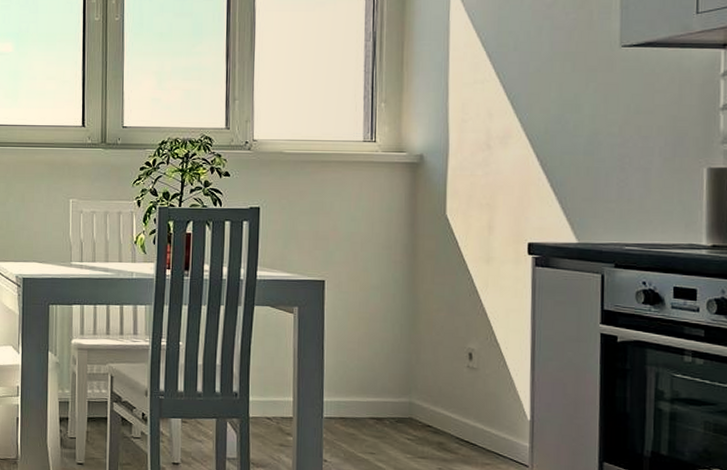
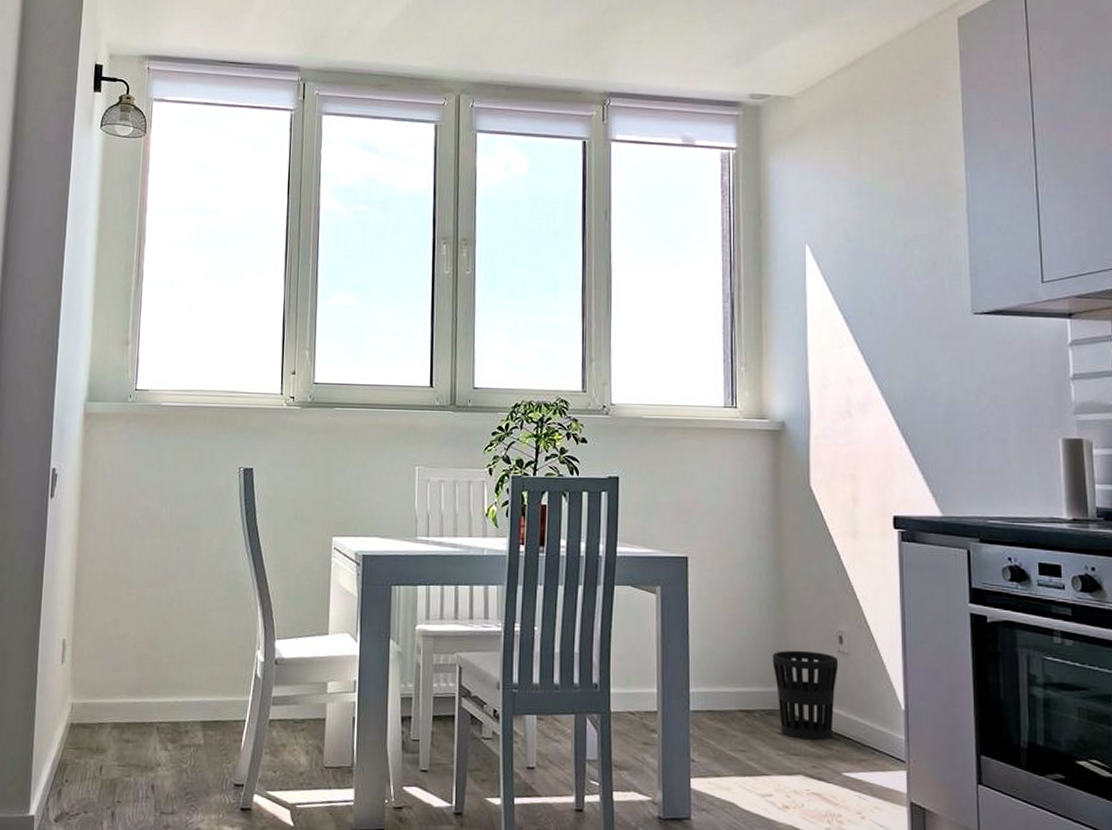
wastebasket: none [403,365,468,446] -> present [772,650,839,740]

